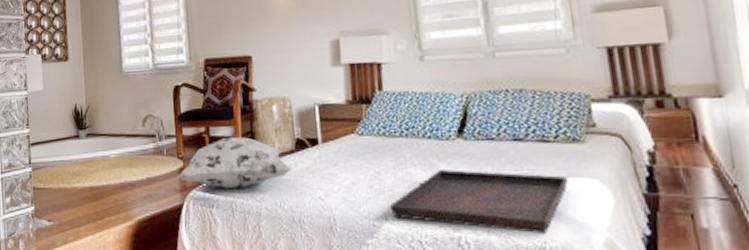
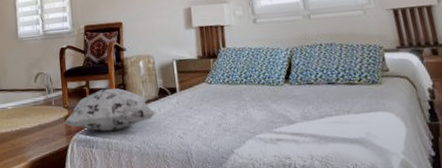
serving tray: present [389,169,568,235] -> none [234,109,371,159]

